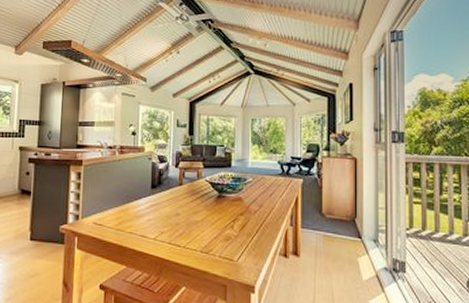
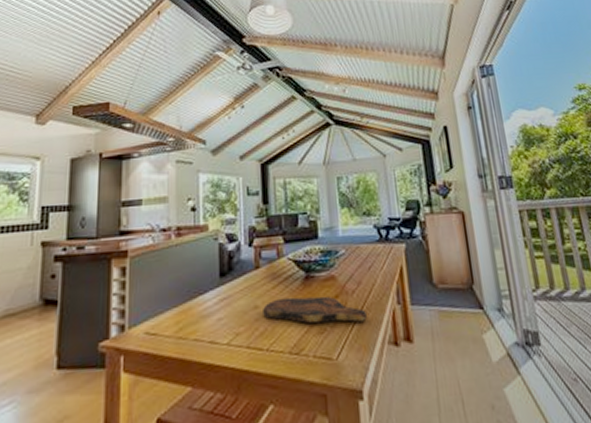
cutting board: none [183,210,264,235] -> present [263,296,367,324]

